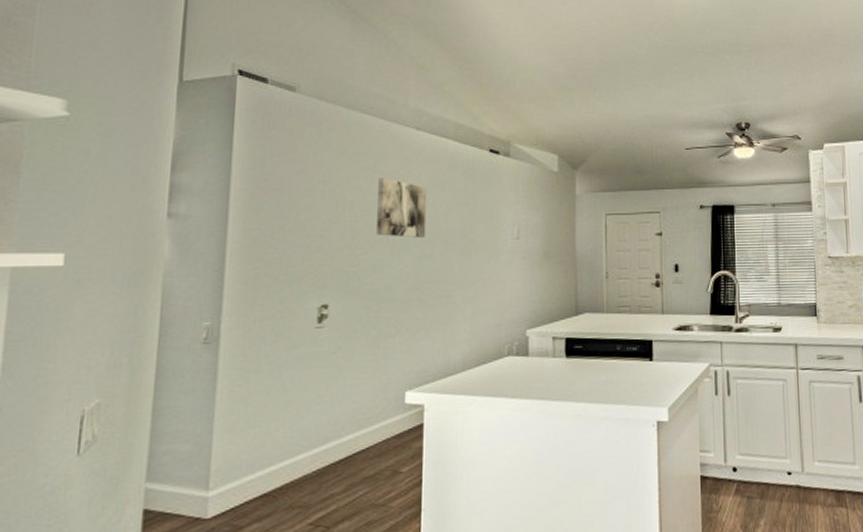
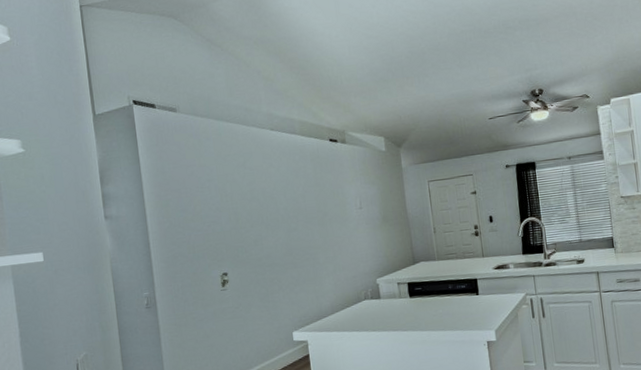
wall art: present [377,178,427,238] -> none [249,171,291,217]

